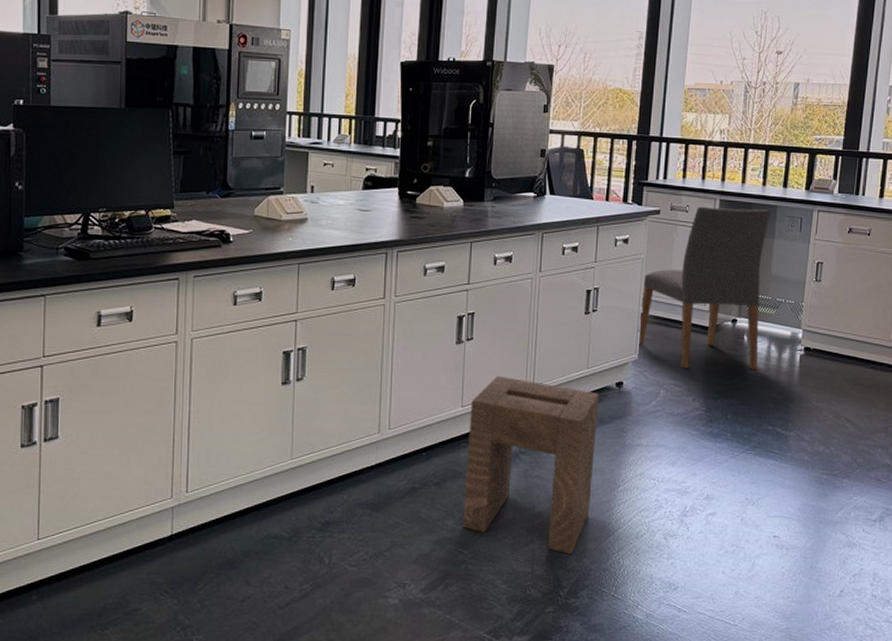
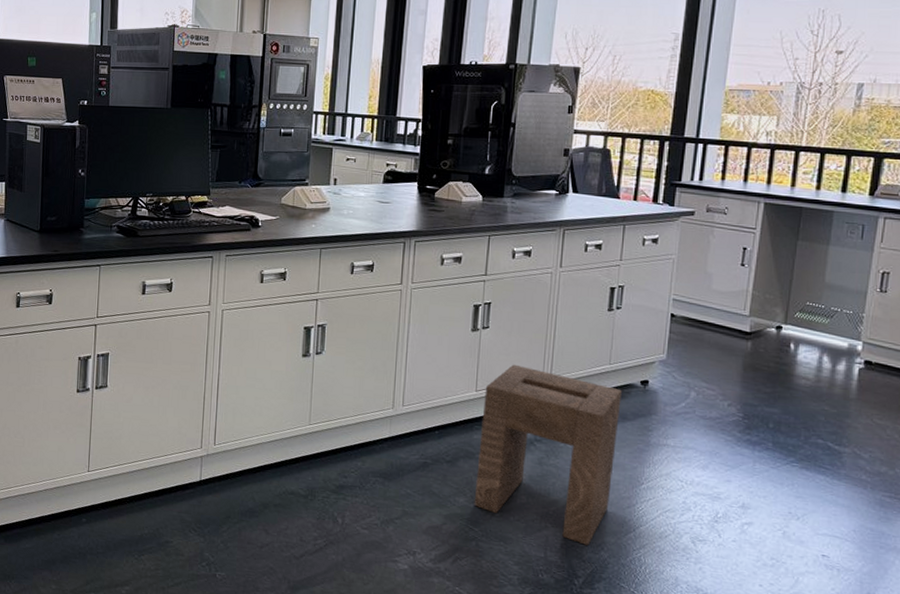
chair: present [638,206,770,371] -> none [667,209,825,381]

